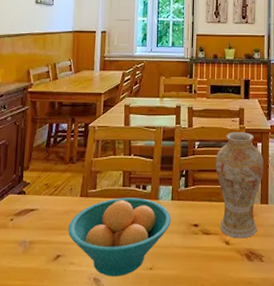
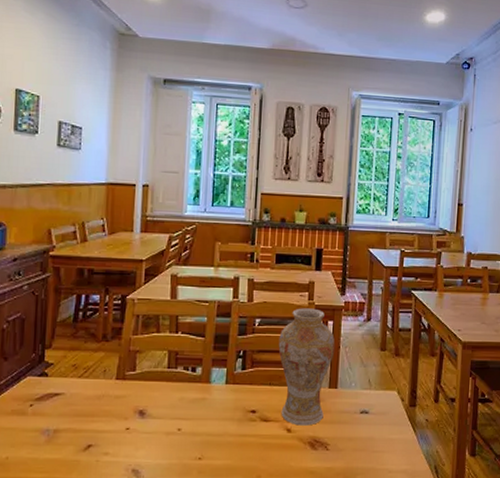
fruit bowl: present [68,197,171,276] -> none [101,381,225,467]

